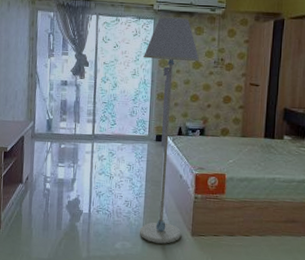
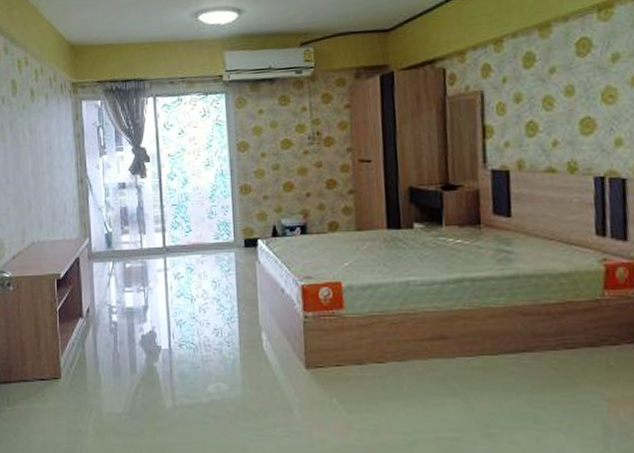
floor lamp: present [139,16,200,244] -> none [216,86,293,382]

